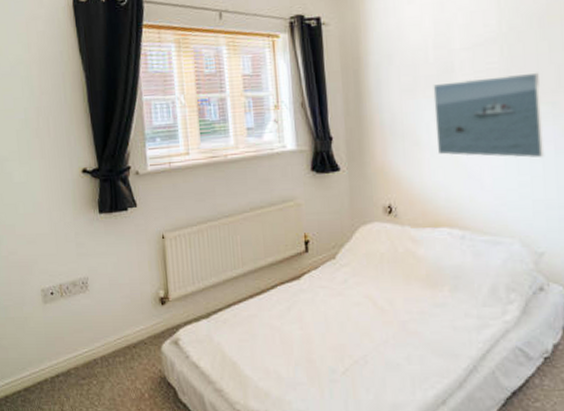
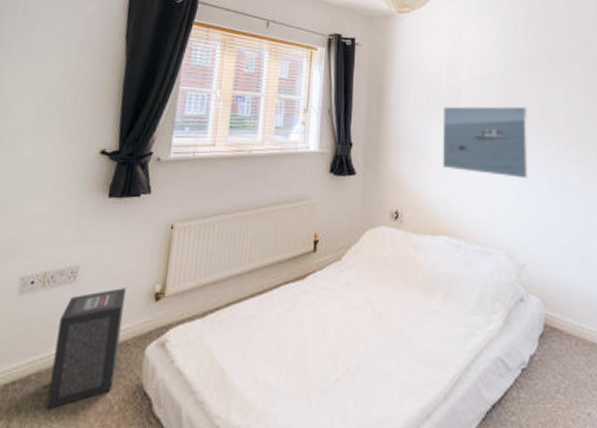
speaker: none [82,295,140,397] -> present [46,288,127,410]

